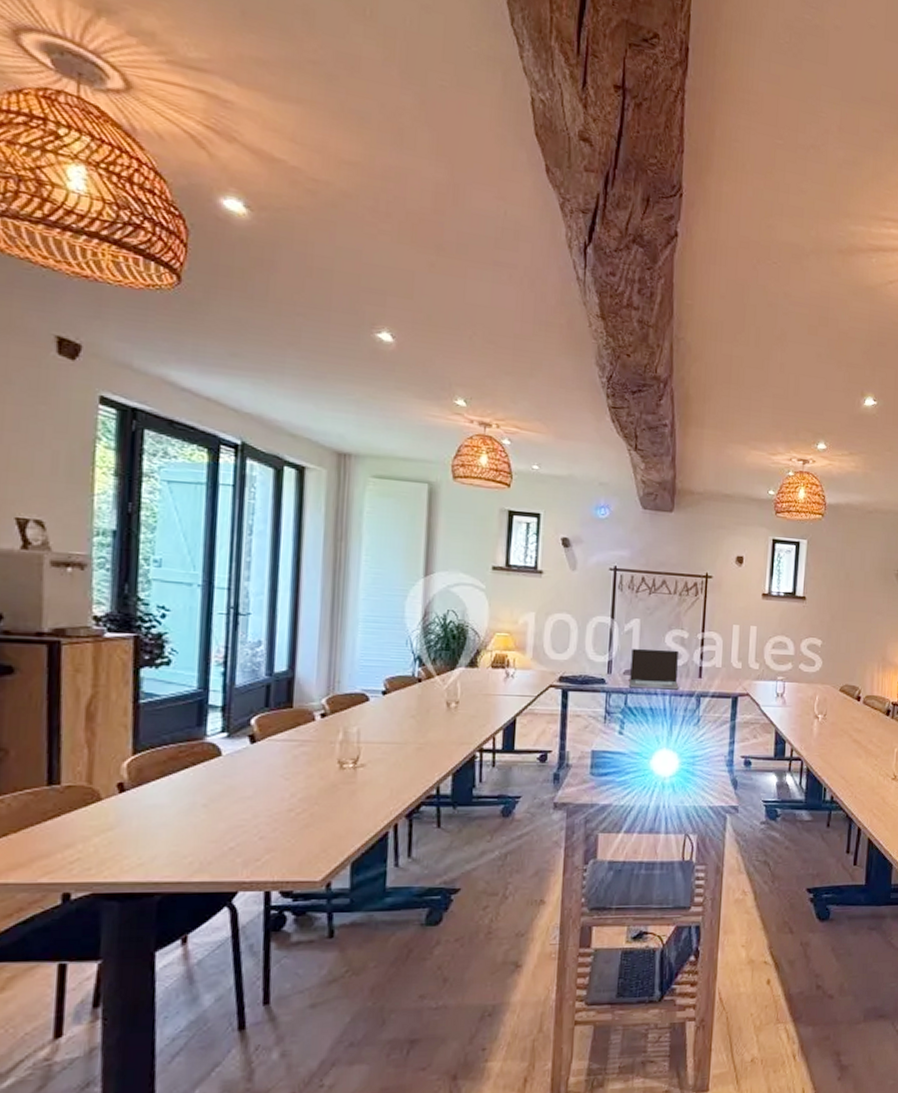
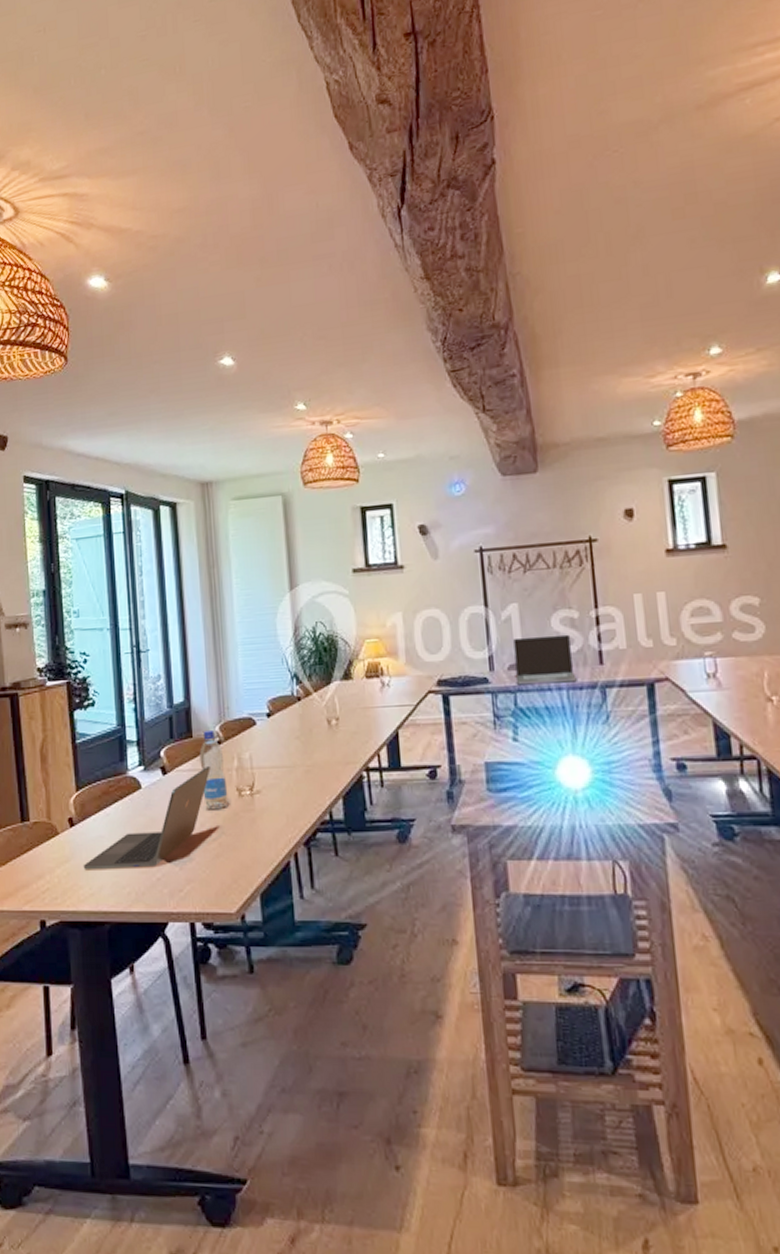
laptop: none [131,736,310,839] -> present [83,765,211,870]
bottle: none [297,701,328,781] -> present [199,729,229,810]

